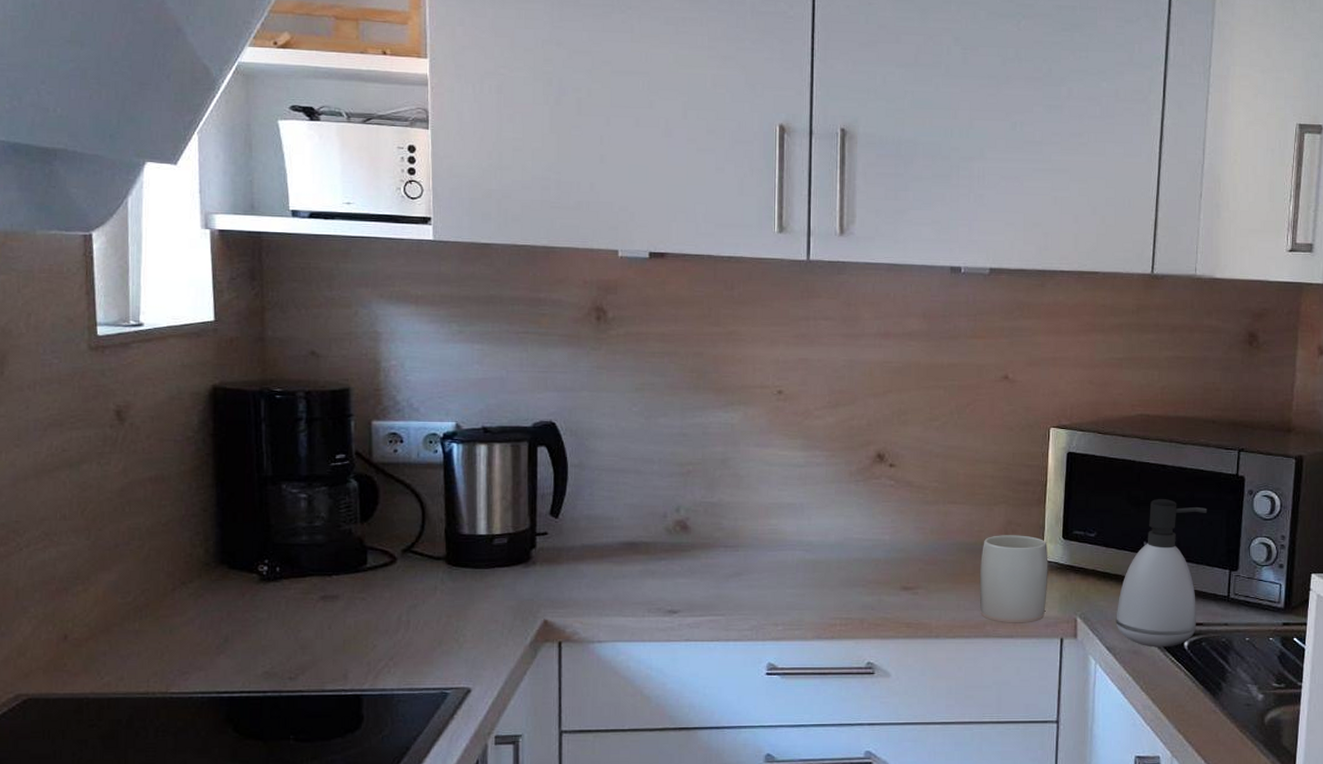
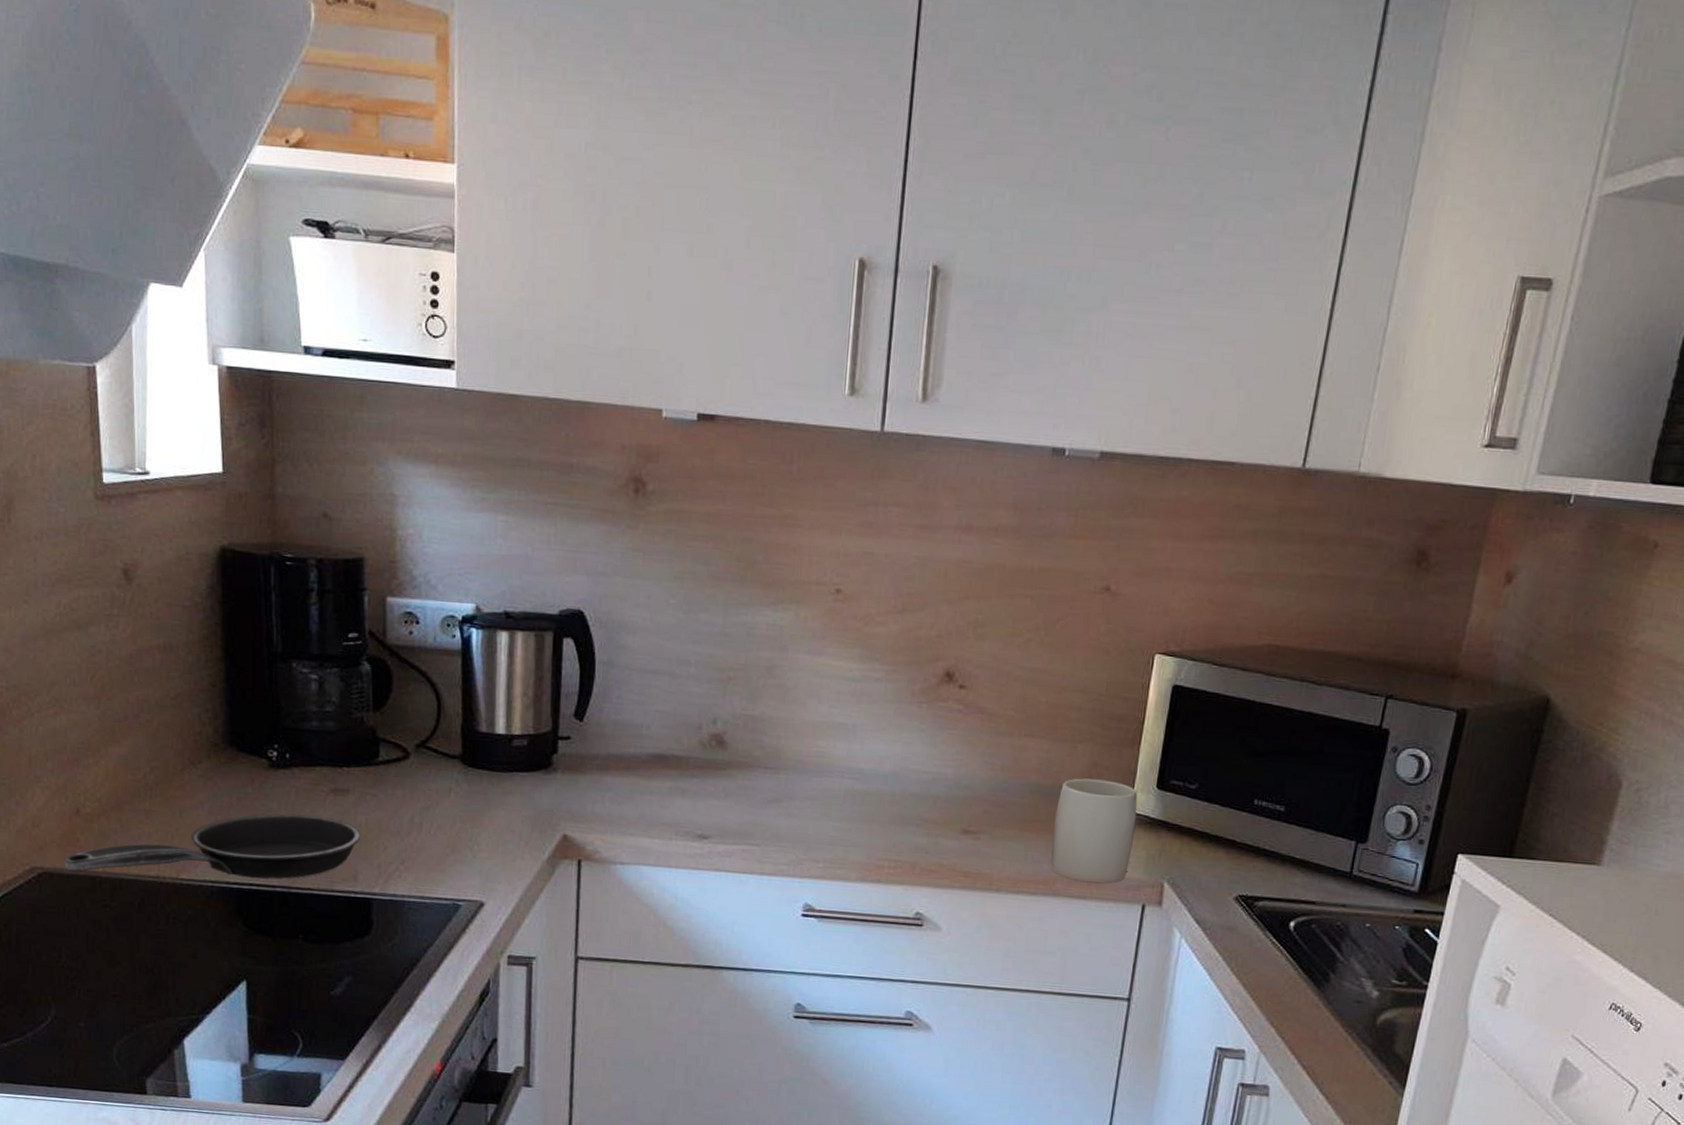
frying pan: none [50,622,351,696] -> present [64,813,362,879]
soap dispenser: present [1116,499,1208,648] -> none [1209,749,1338,927]

